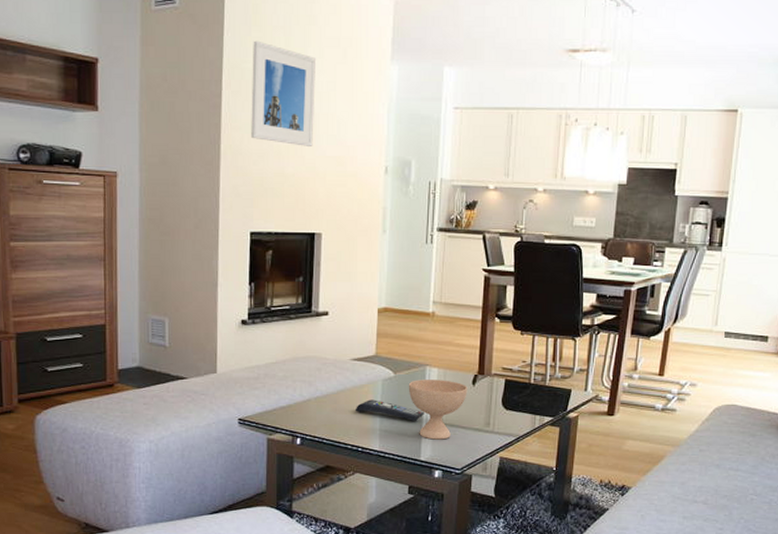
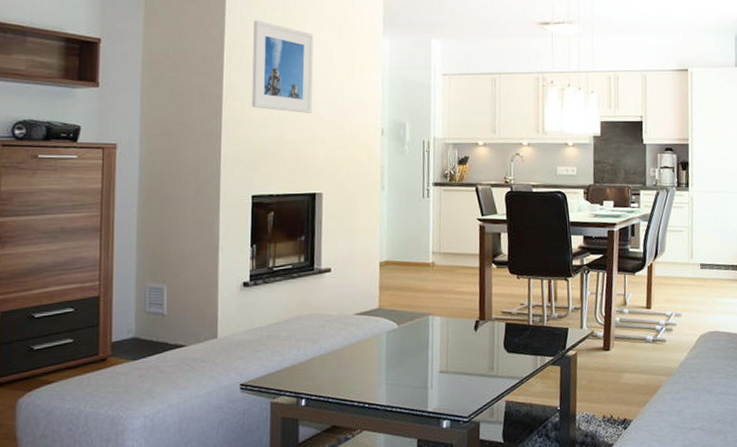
remote control: present [355,399,424,421] -> none [360,353,429,372]
bowl: present [408,379,468,440] -> none [412,327,470,389]

